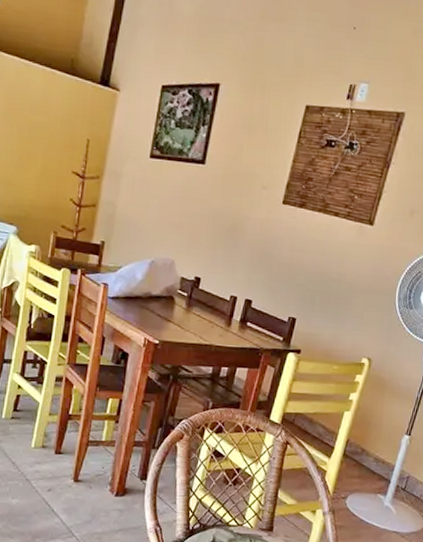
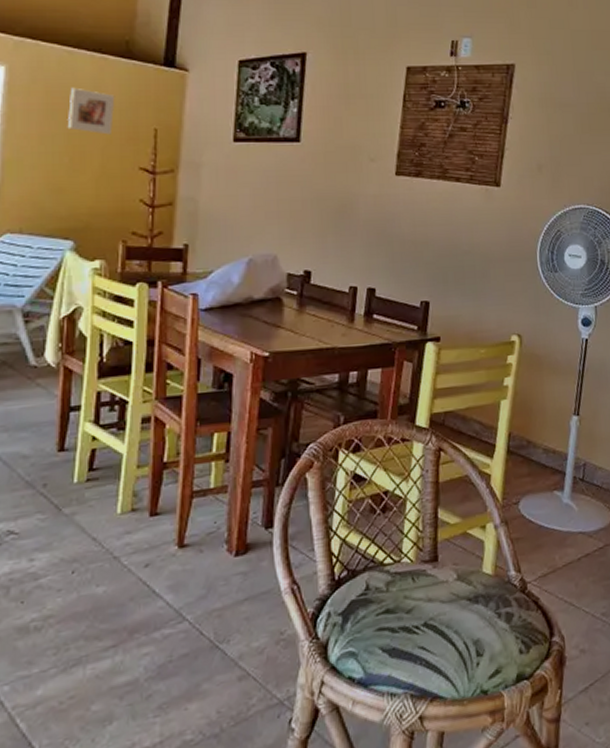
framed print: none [20,96,59,141] -> present [68,87,115,135]

